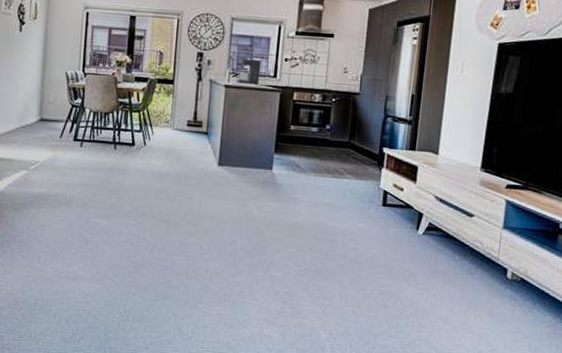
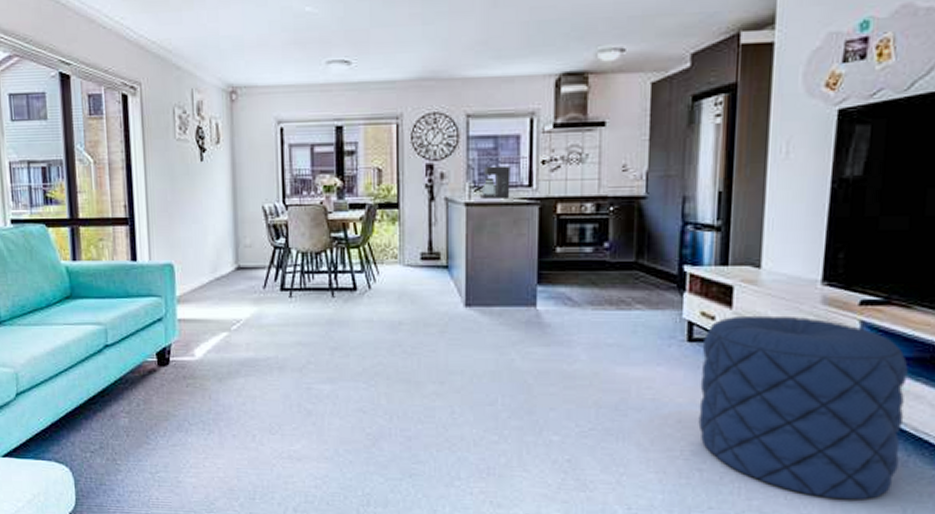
pouf: none [386,189,537,336] -> present [698,315,908,500]

